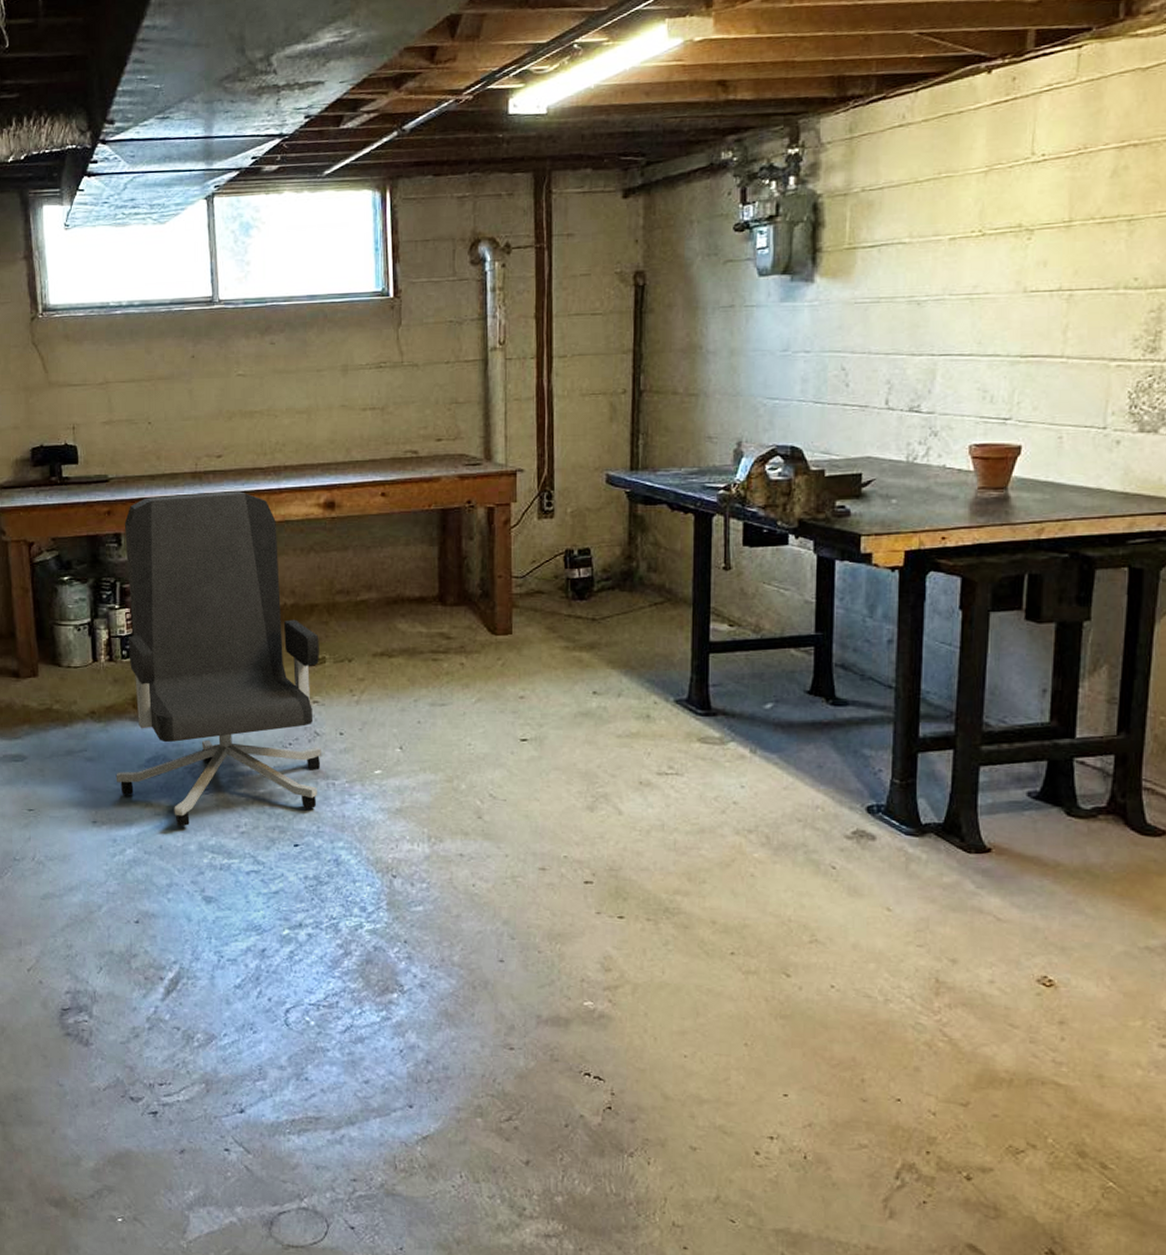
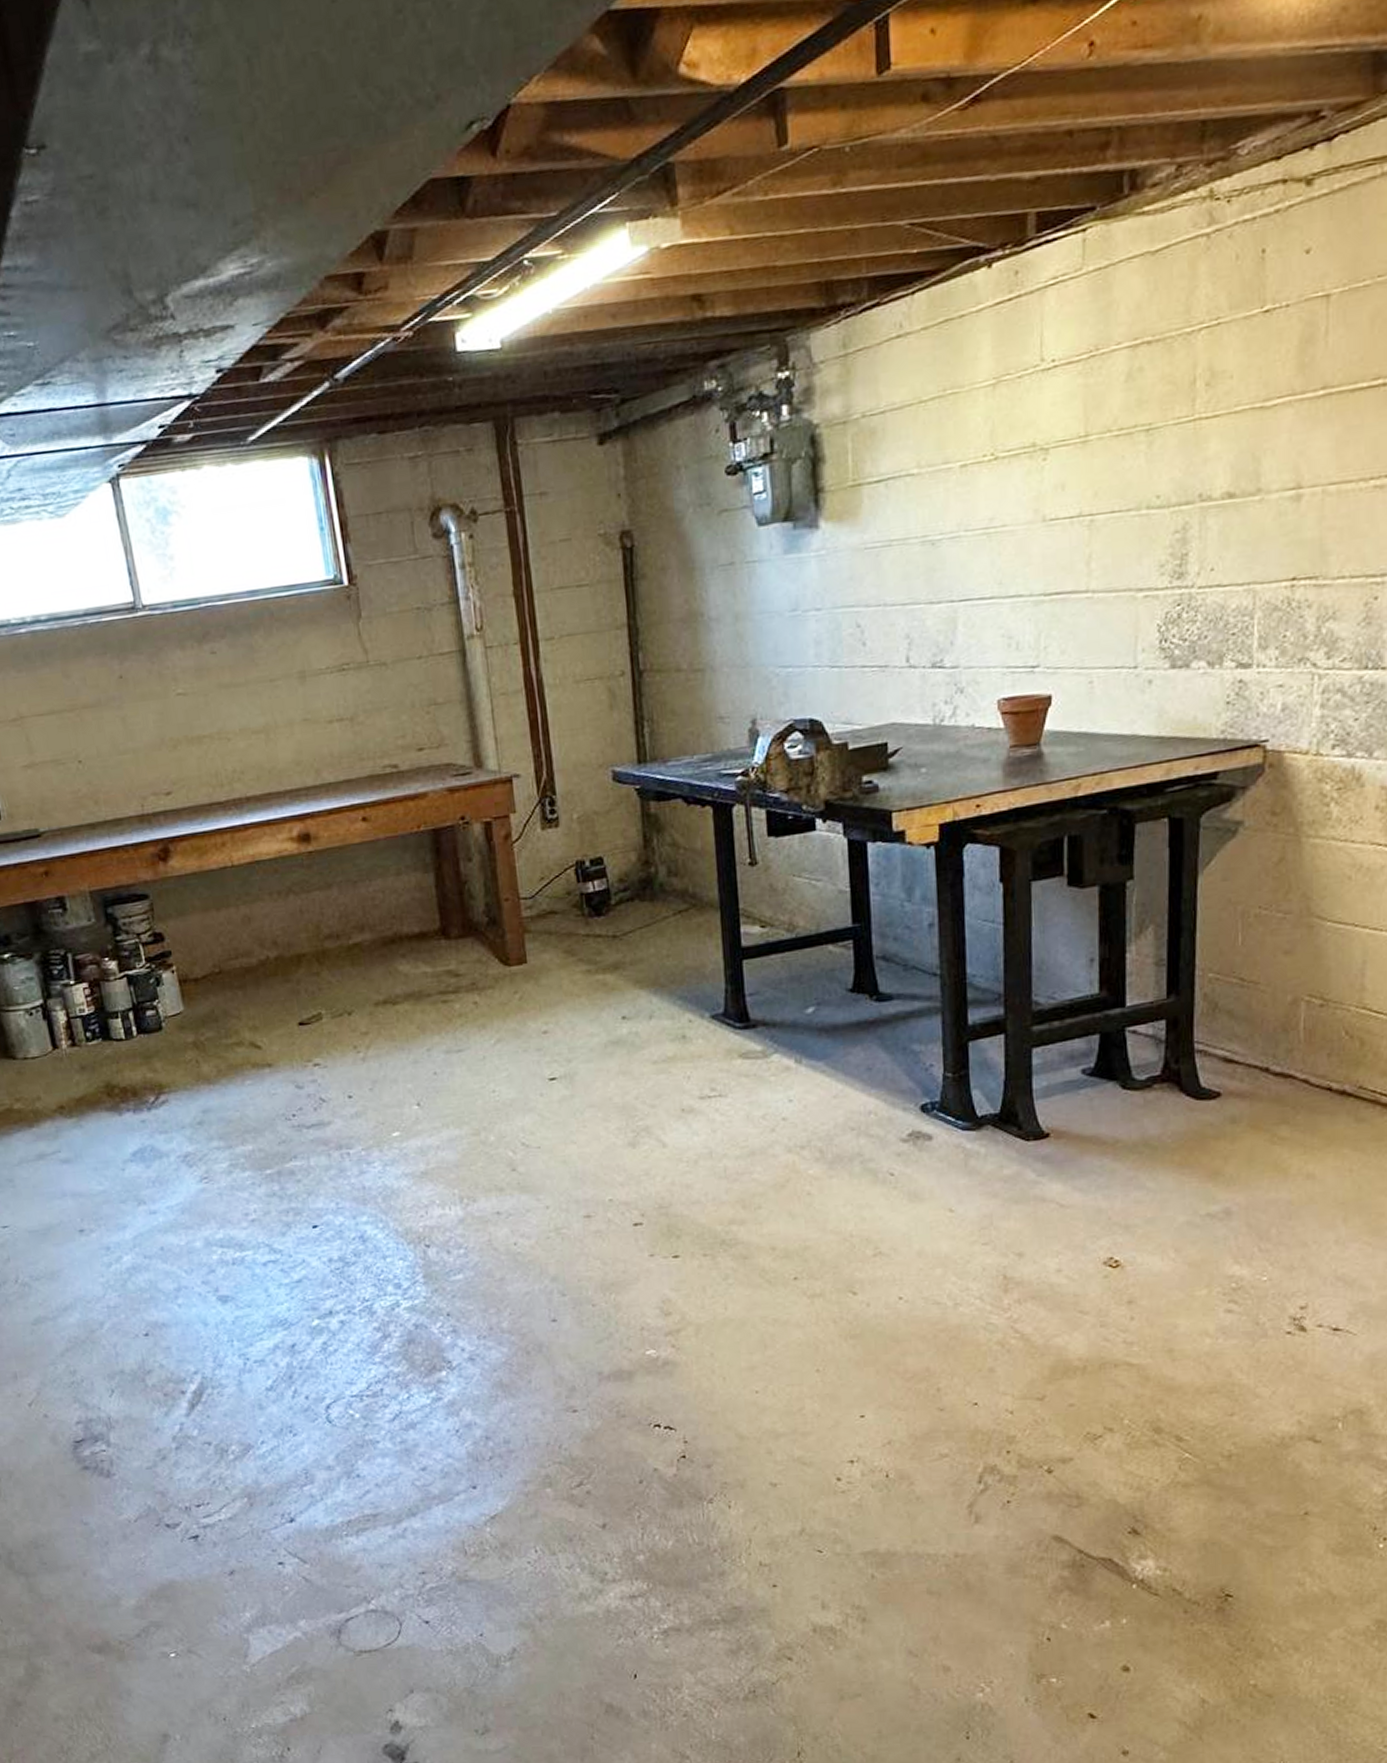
office chair: present [116,491,321,827] -> none [66,832,332,1223]

